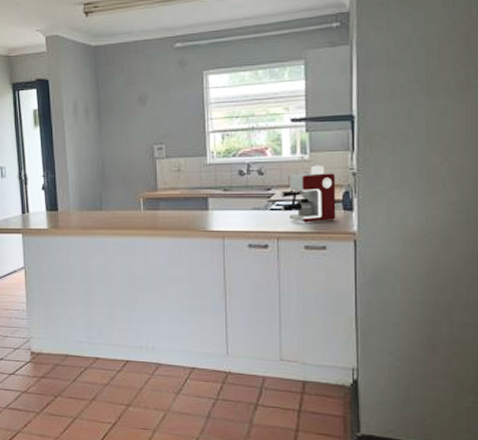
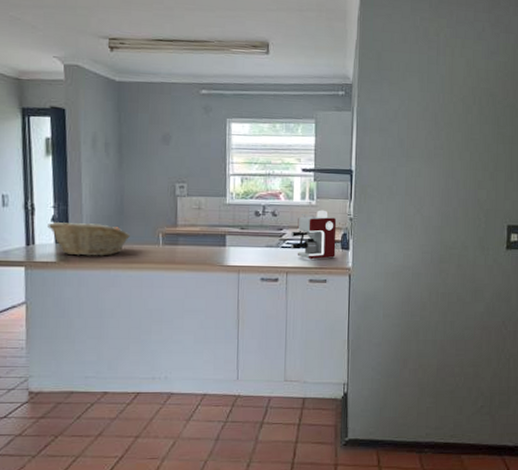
fruit basket: none [39,190,113,223] -> present [48,221,131,256]

